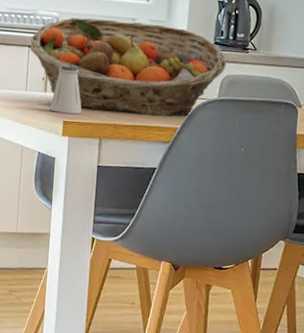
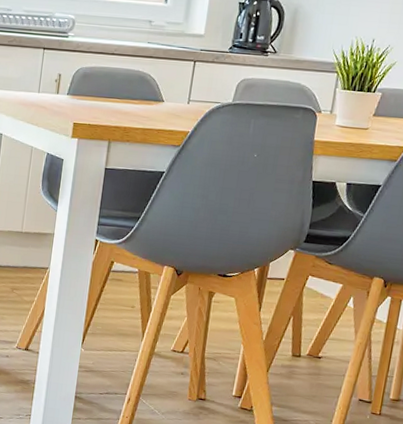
fruit basket: present [30,18,227,117] -> none [44,20,244,120]
saltshaker: present [49,65,82,114] -> none [61,68,93,116]

